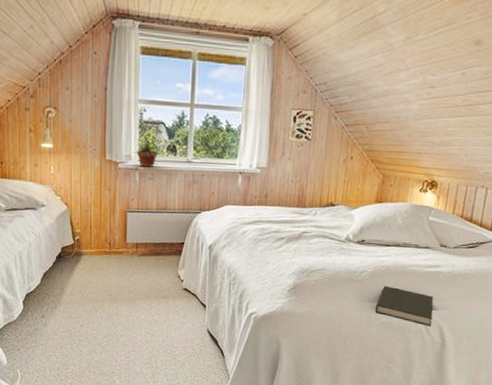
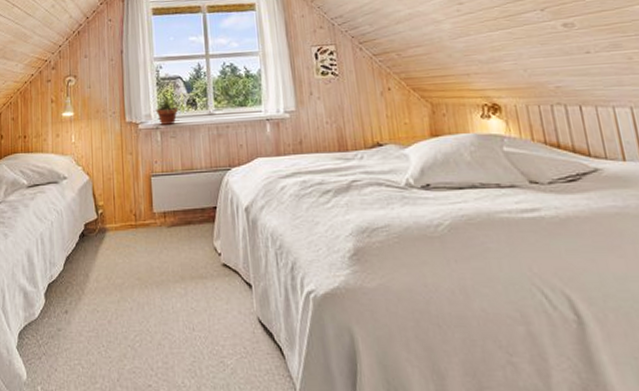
book: present [375,285,434,327] -> none [468,242,554,298]

